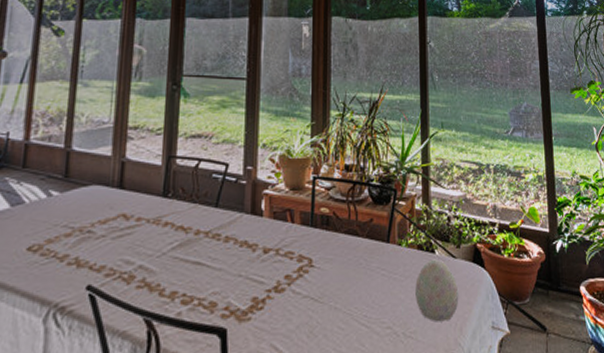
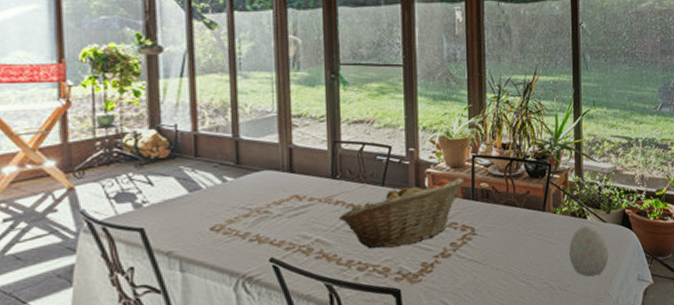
fruit basket: none [165,200,304,279] -> present [338,177,465,249]

